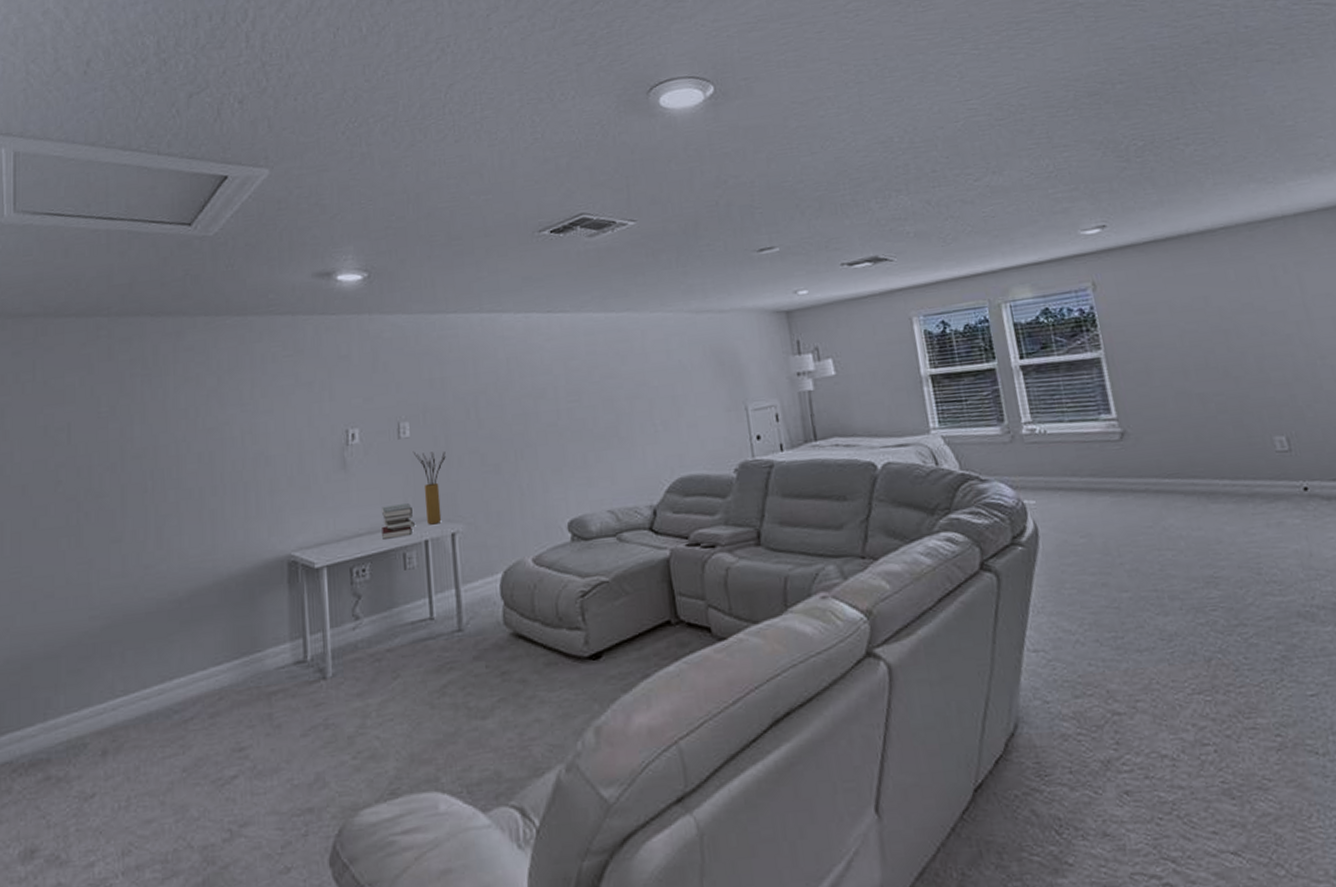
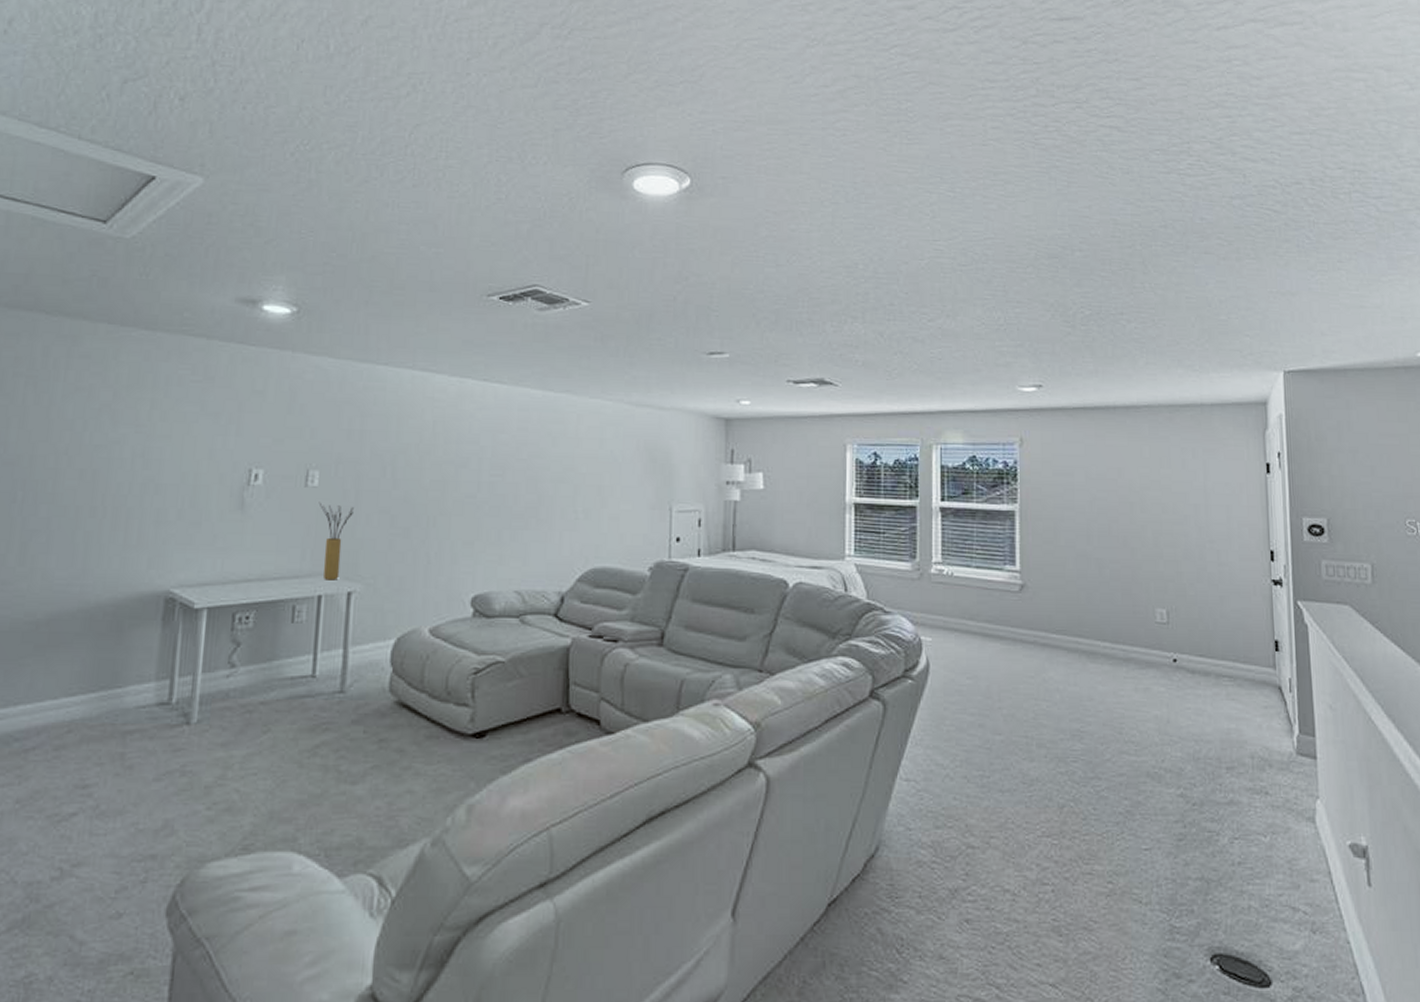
books: present [382,503,415,539] -> none [272,554,310,589]

